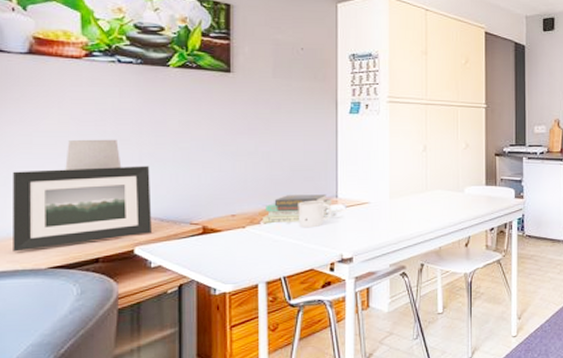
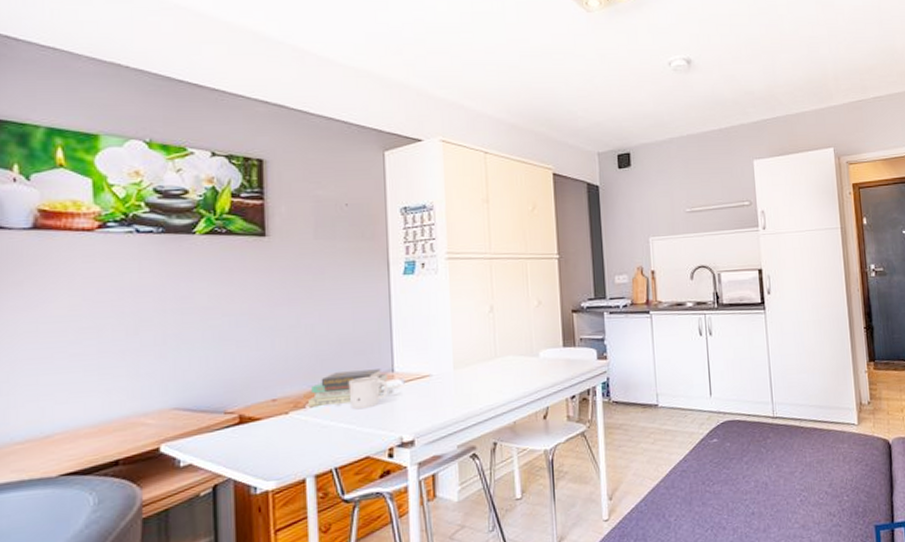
picture frame: present [13,165,152,252] -> none [17,348,180,459]
table lamp: present [65,139,122,171] -> none [77,320,143,360]

